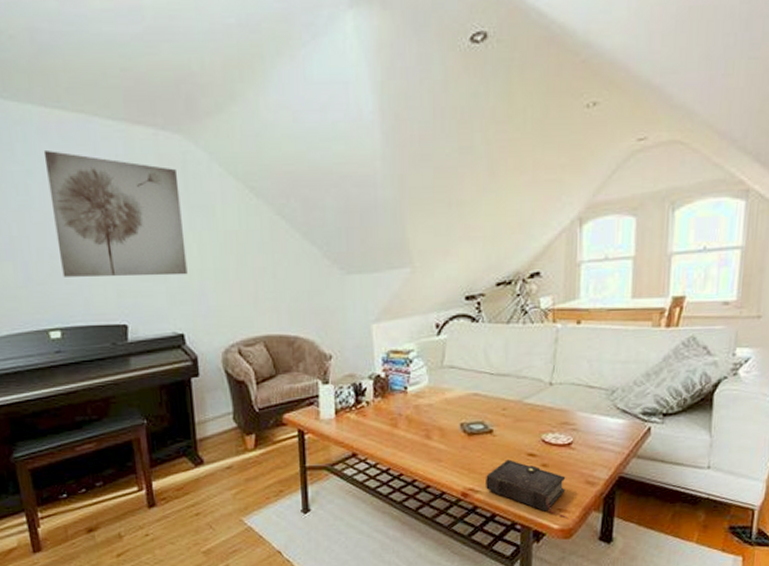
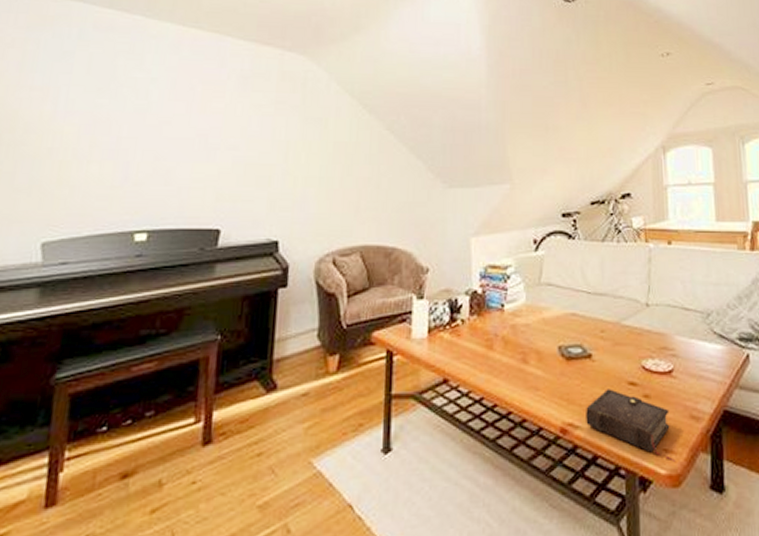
wall art: present [43,151,188,277] -> none [163,62,297,182]

